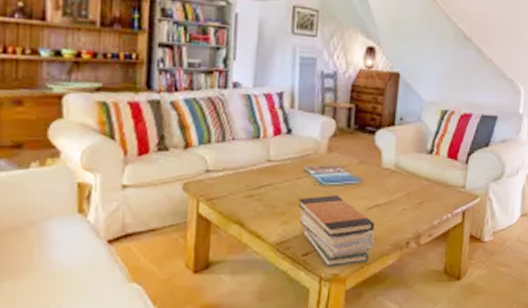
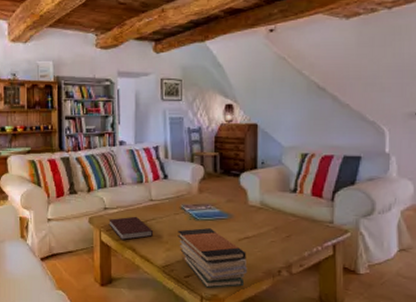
notebook: none [210,181,269,212] -> present [109,216,154,240]

